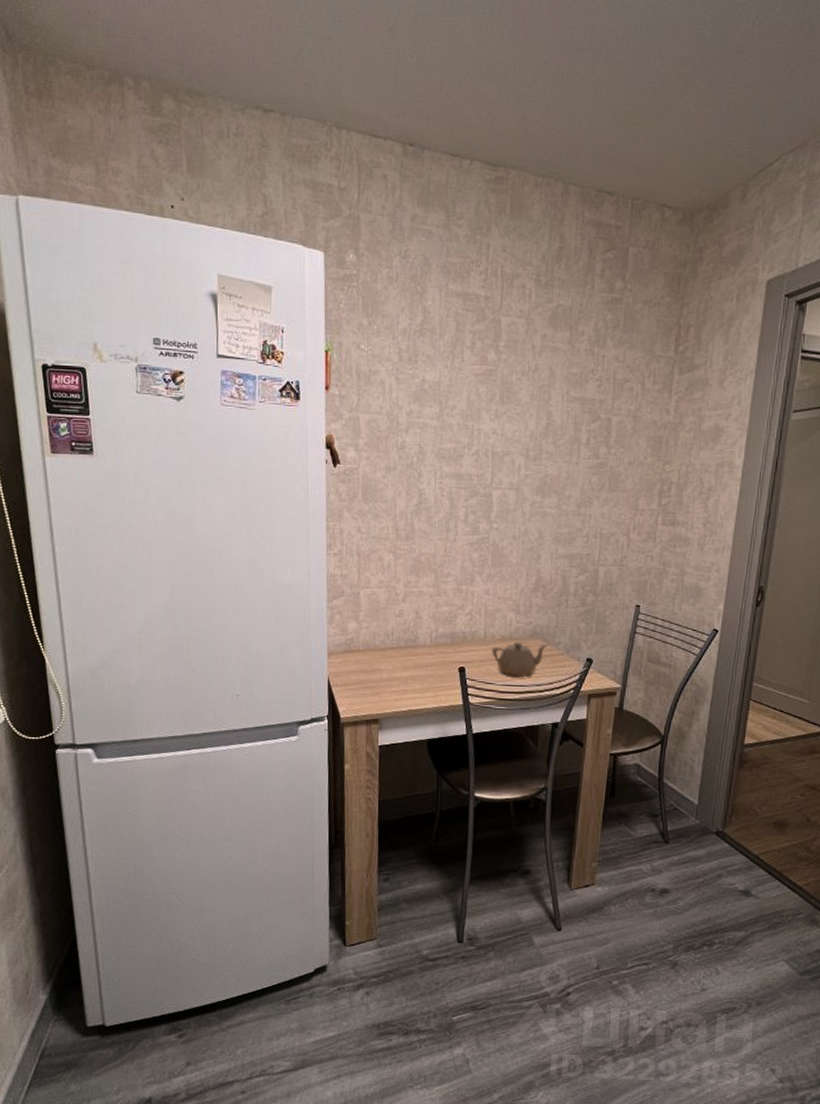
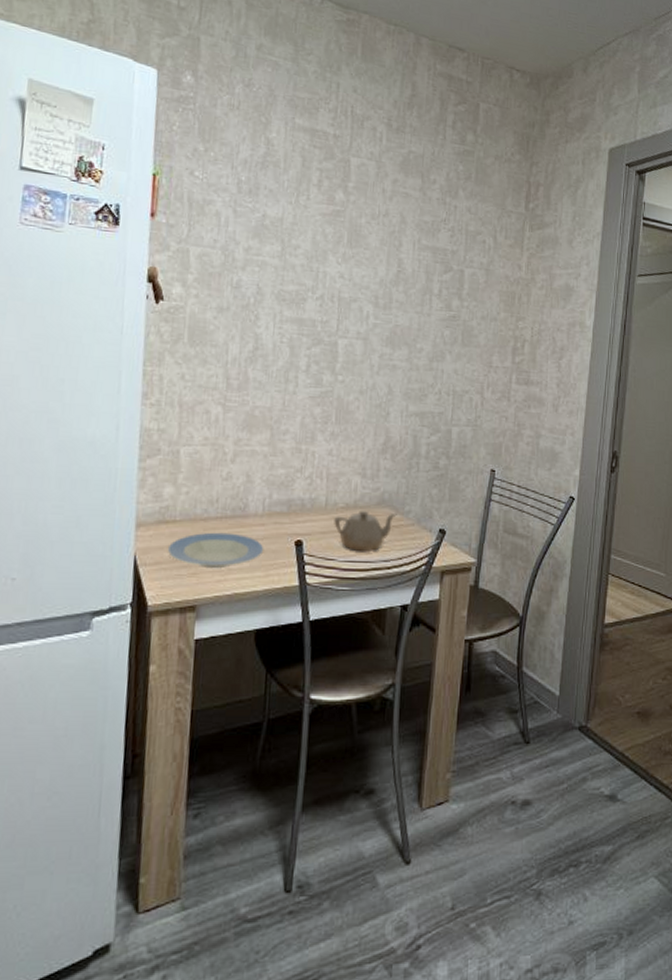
plate: none [353,660,433,689] -> present [167,532,264,568]

